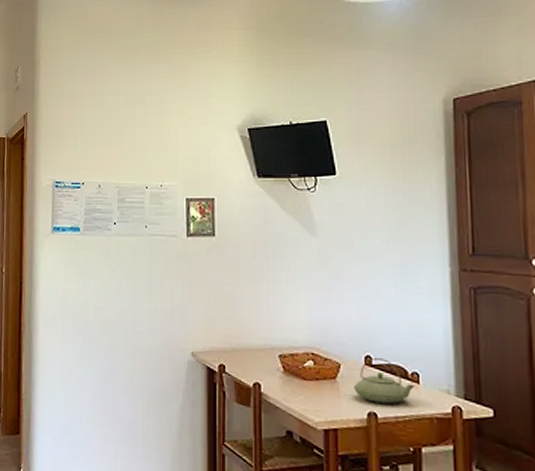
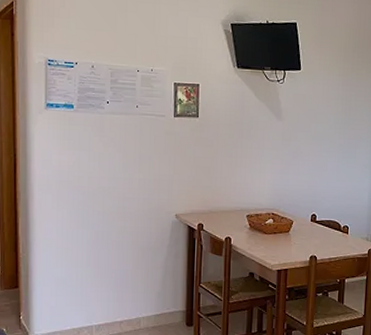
teapot: present [354,358,415,404] -> none [302,216,345,249]

